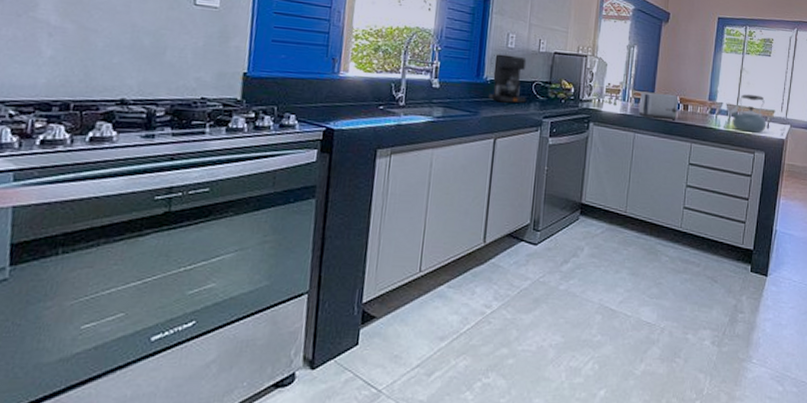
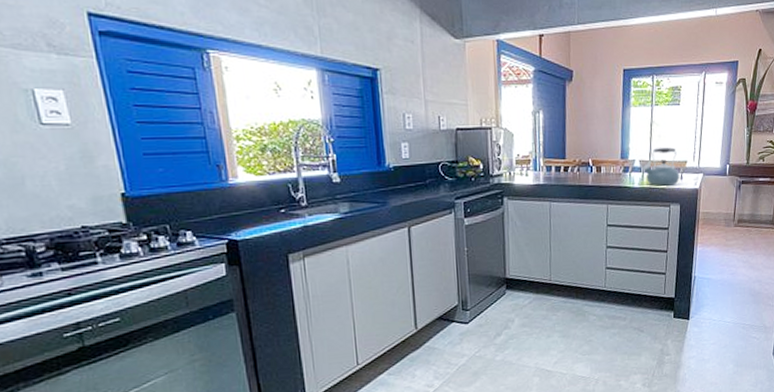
coffee maker: present [488,54,527,104] -> none [392,137,435,189]
toaster: present [638,91,680,121] -> none [551,157,592,186]

